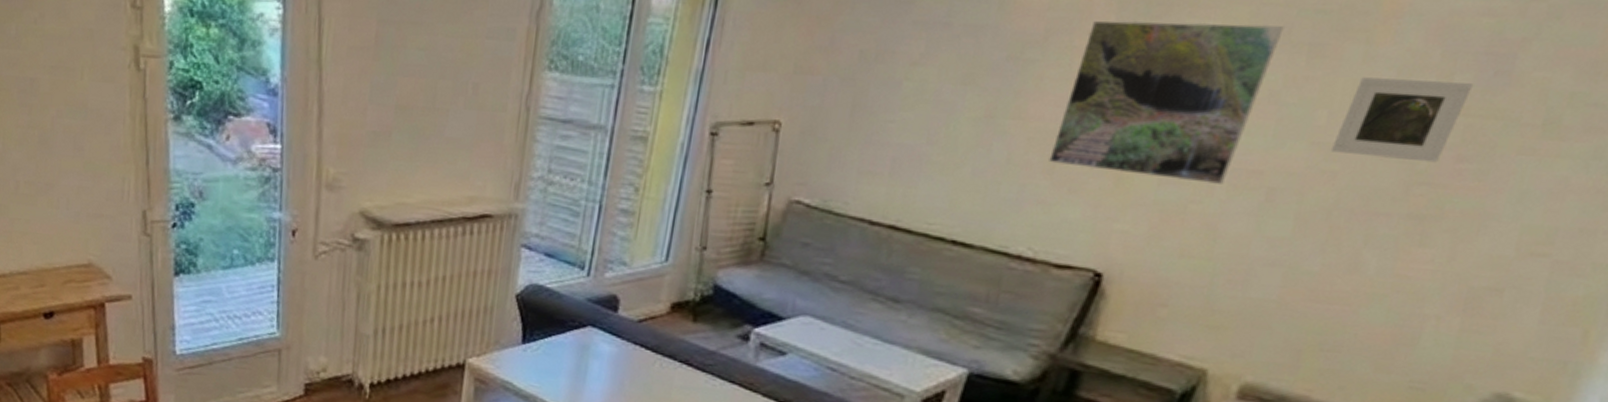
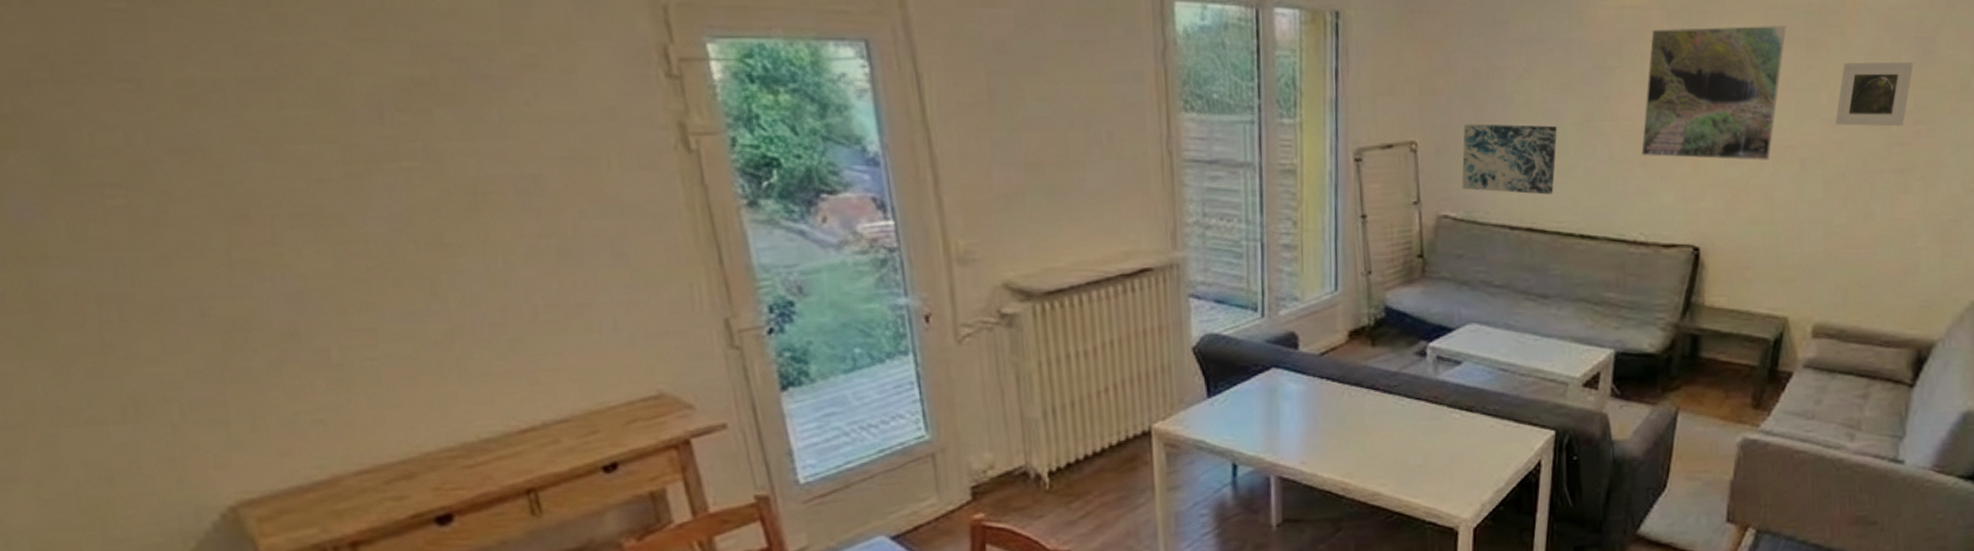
wall art: none [822,108,948,193] -> present [1461,124,1557,195]

